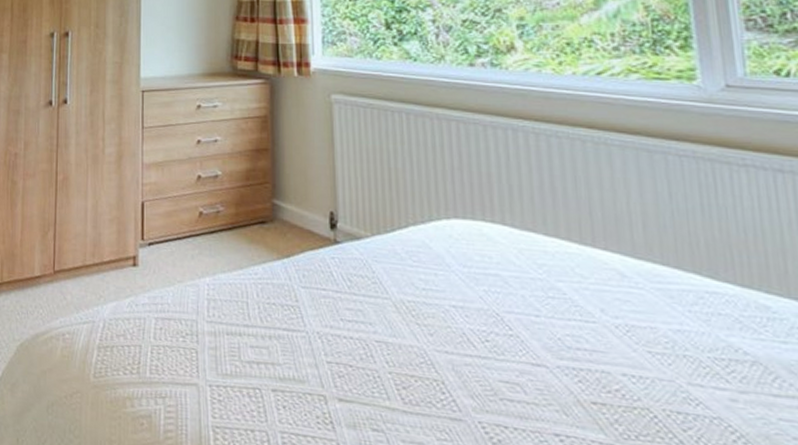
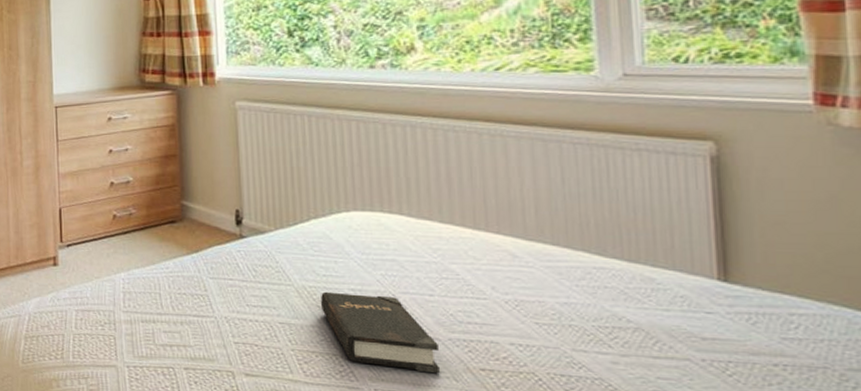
hardback book: none [420,307,548,406] -> present [321,291,440,374]

